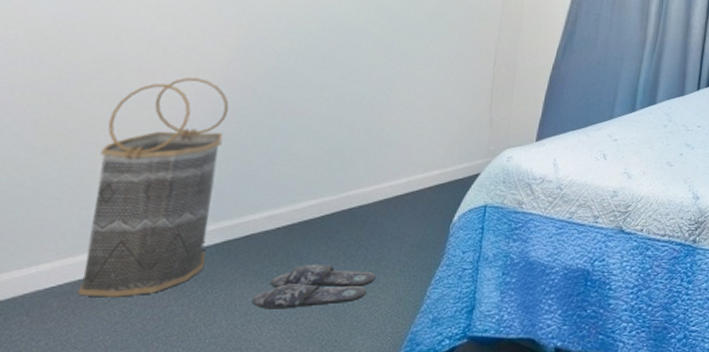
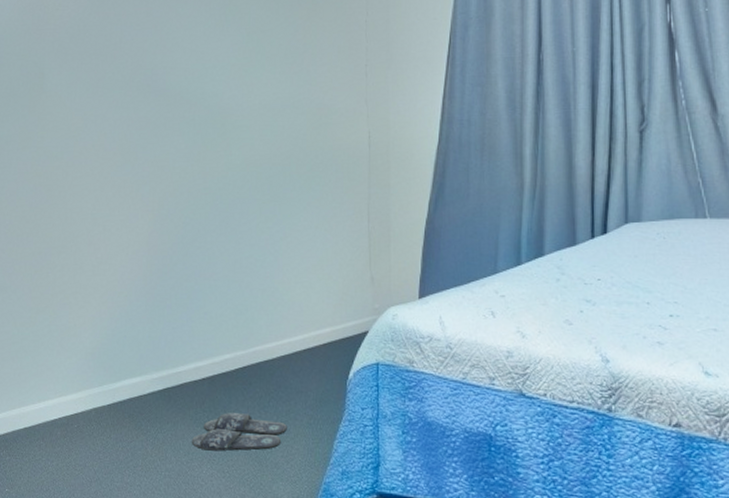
basket: present [77,77,229,298] -> none [71,248,155,431]

